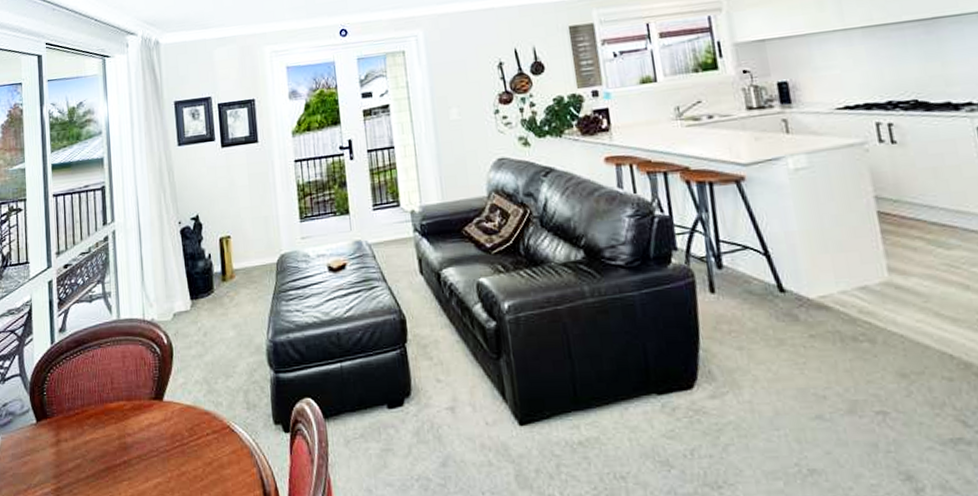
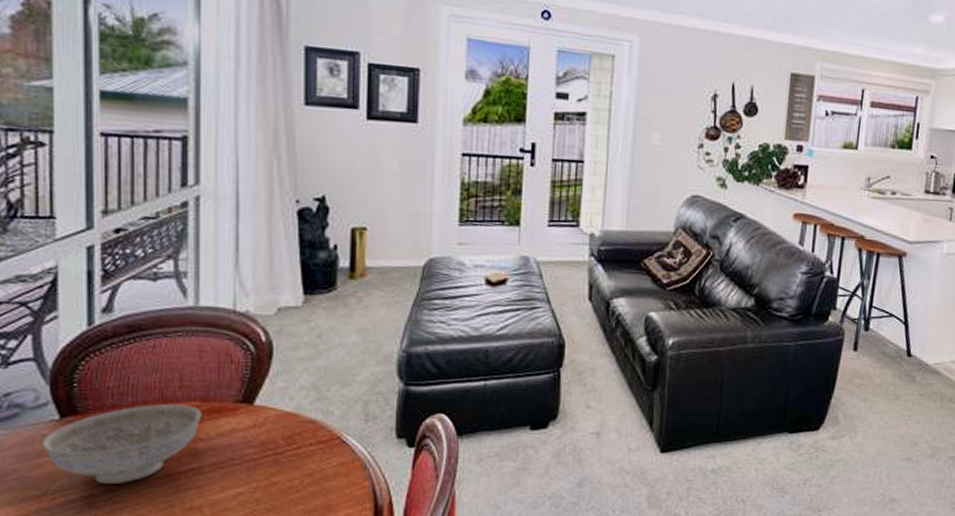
decorative bowl: none [26,404,128,477] -> present [42,403,202,484]

